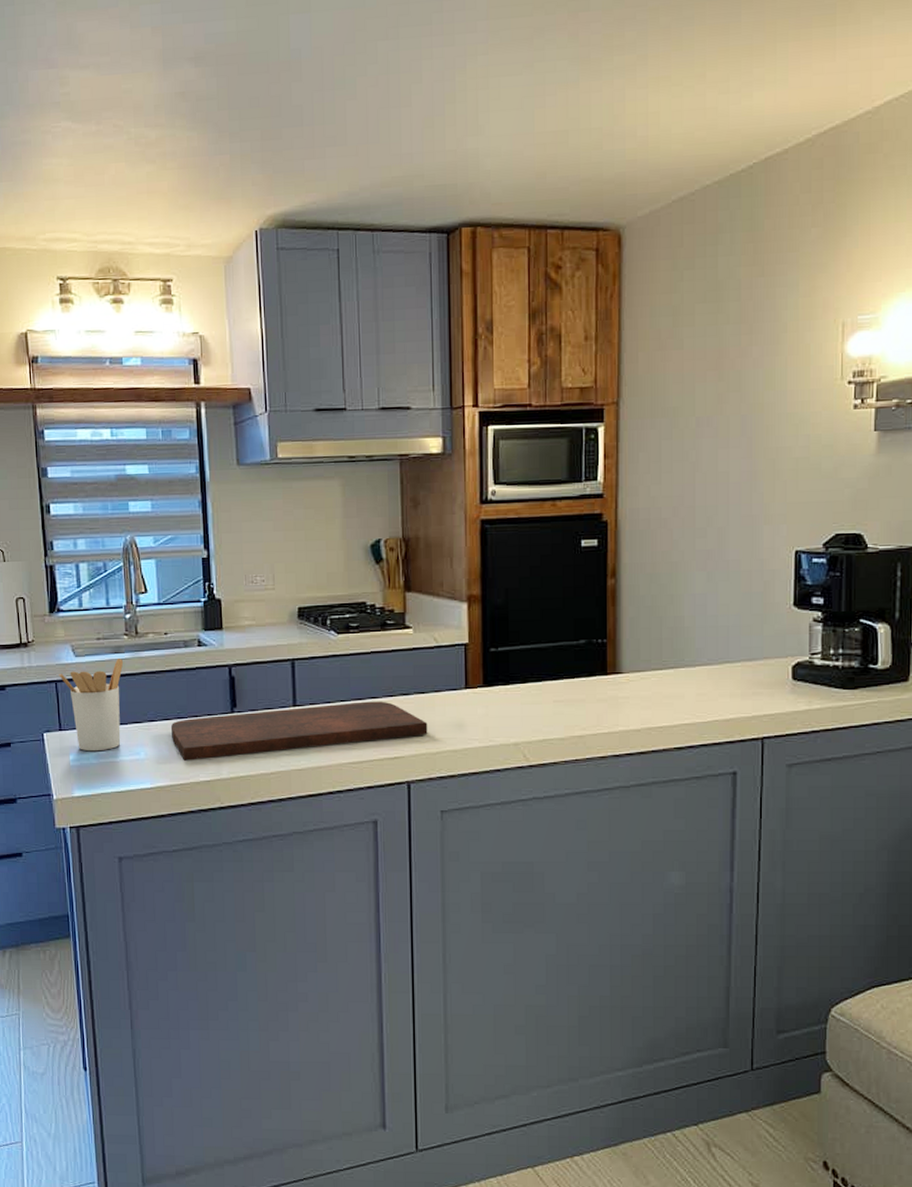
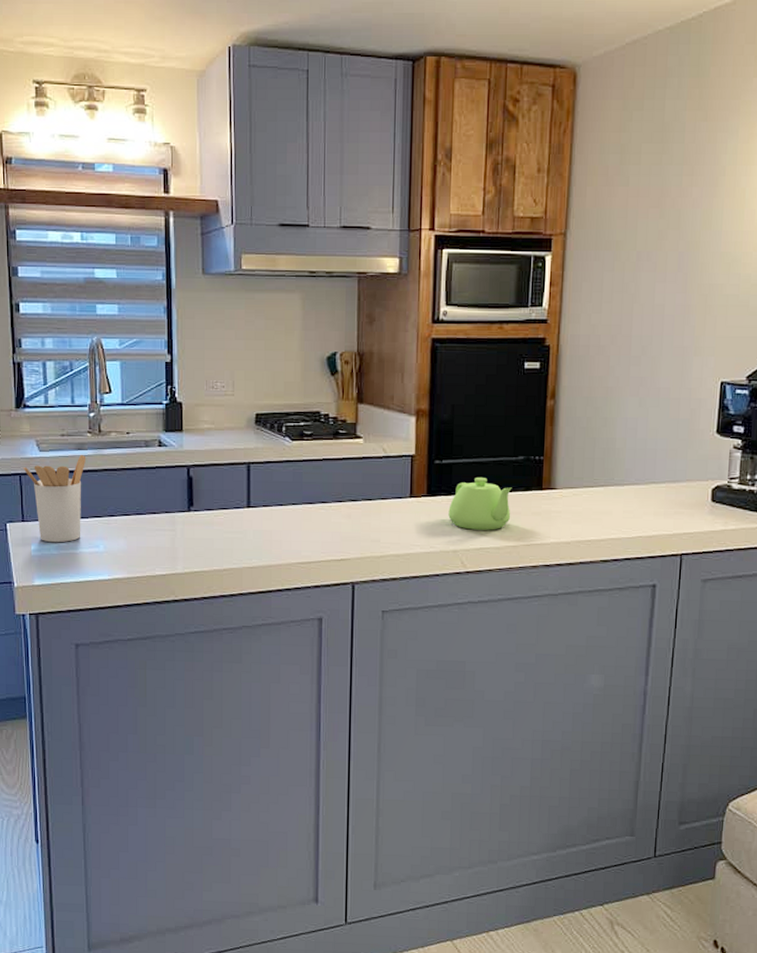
cutting board: present [170,701,428,761] -> none [129,505,373,555]
teapot: none [507,663,575,721] -> present [448,477,512,530]

